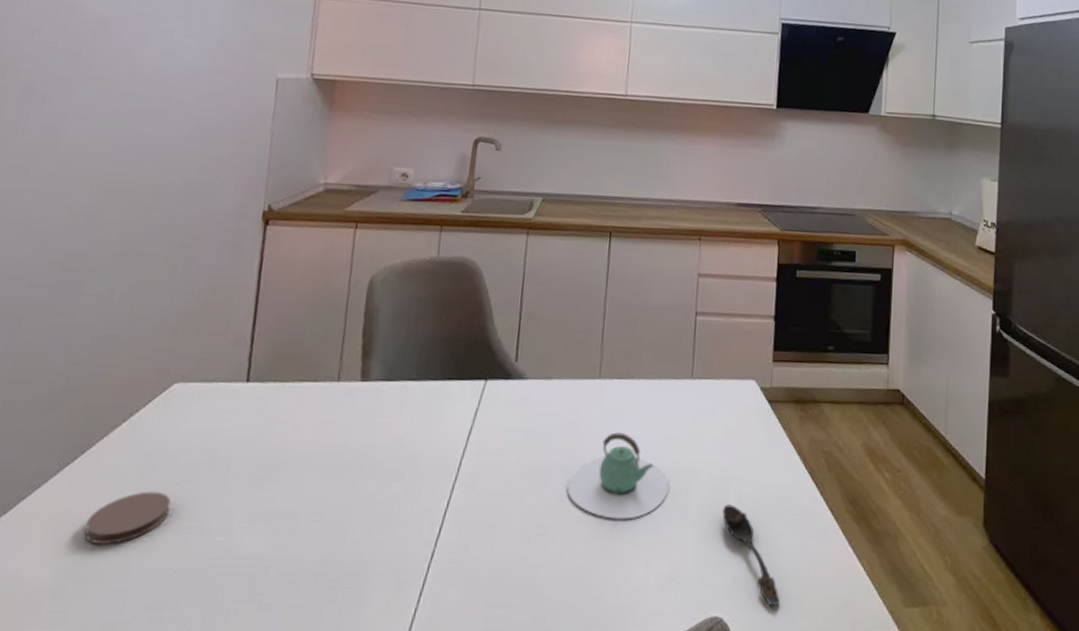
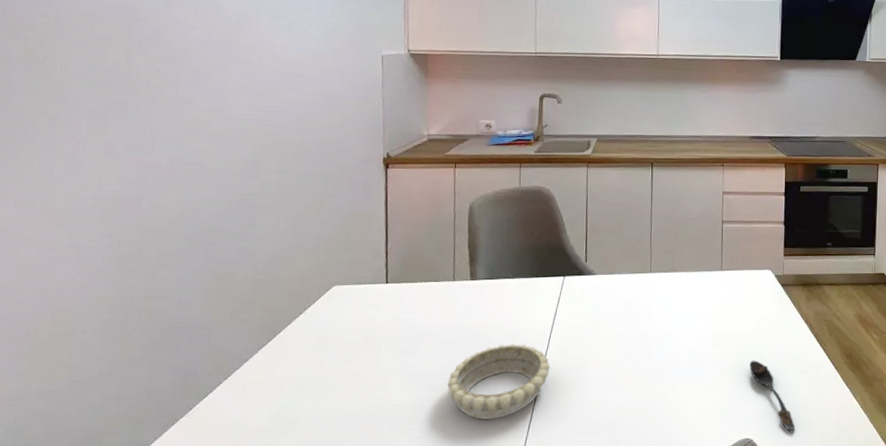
coaster: present [84,491,172,545] -> none [284,362,342,399]
decorative bowl: none [314,472,458,581] -> present [447,344,551,419]
teapot: present [567,432,670,520] -> none [631,311,708,373]

